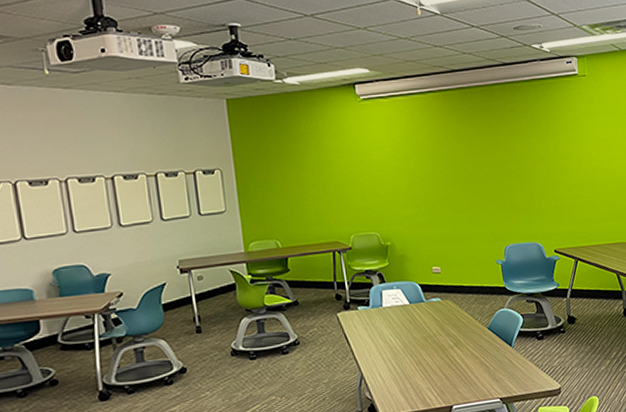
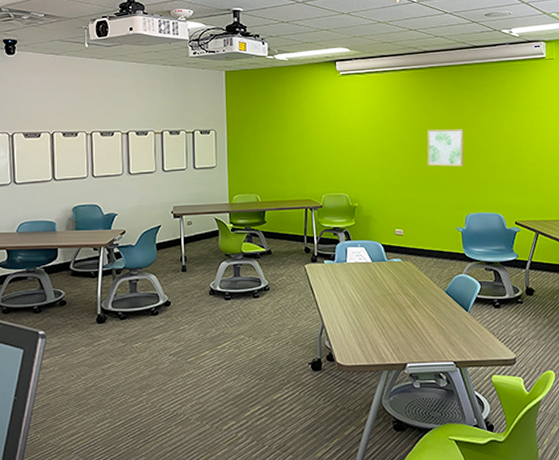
wall art: none [460,155,500,197] -> present [427,129,464,167]

